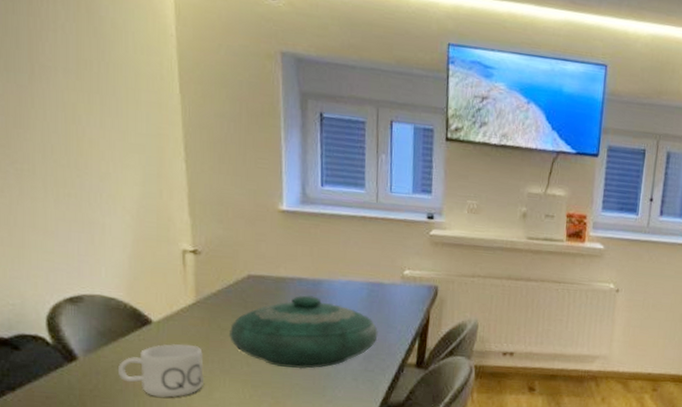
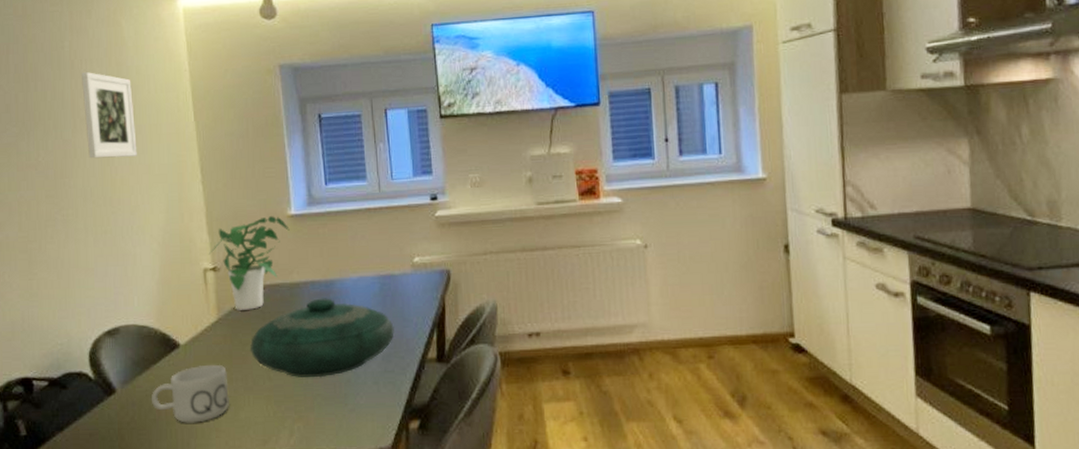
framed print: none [42,10,110,119] -> present [82,71,137,159]
potted plant: none [188,208,280,297] -> present [208,216,290,310]

